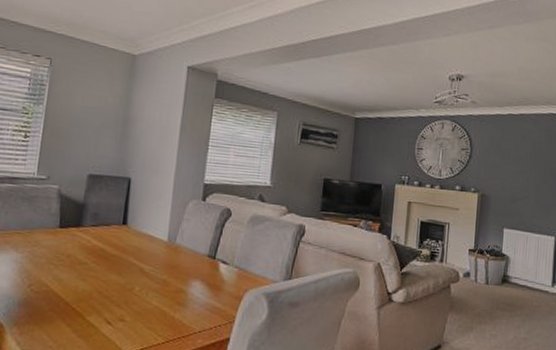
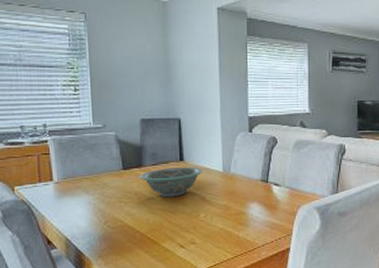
decorative bowl: none [75,230,146,265] -> present [139,167,203,197]

